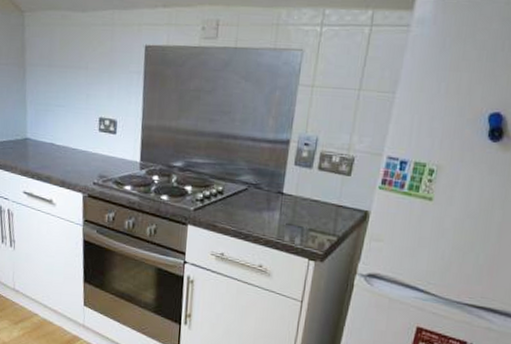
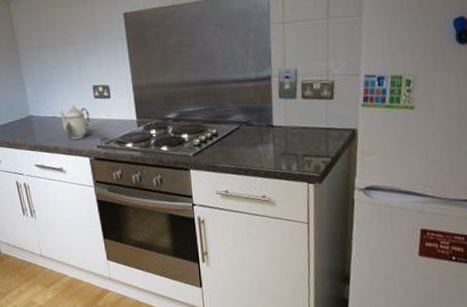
teapot: none [59,134,91,172] -> present [60,105,90,140]

